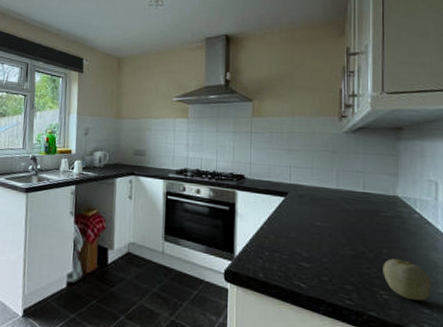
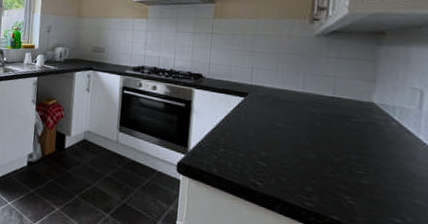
fruit: present [383,258,431,301] -> none [349,165,406,210]

